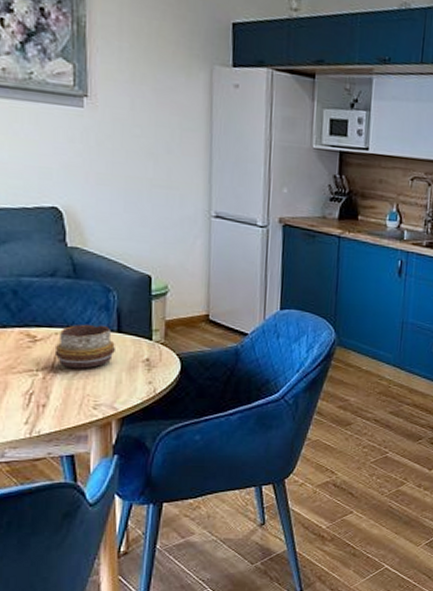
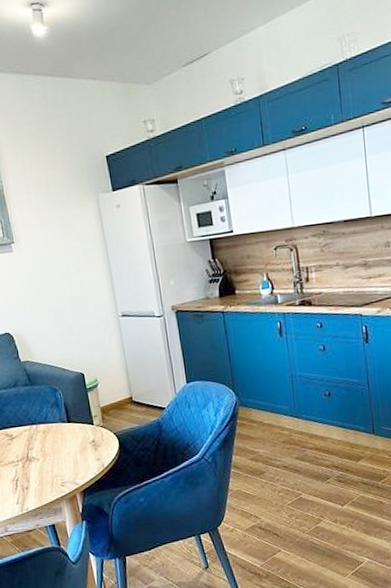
decorative bowl: present [54,324,115,369] -> none [26,418,69,456]

